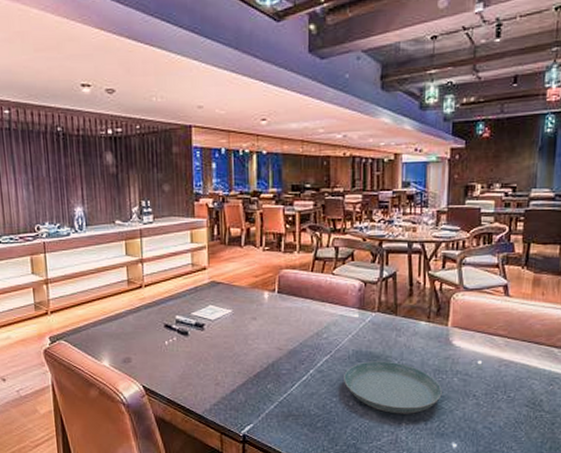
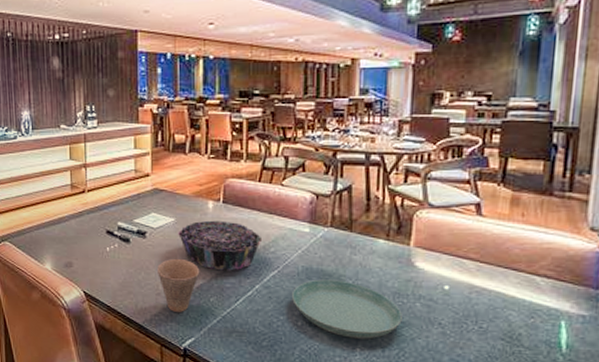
cup: none [216,348,257,400] -> present [157,258,200,312]
decorative bowl: none [236,310,316,358] -> present [178,220,263,271]

